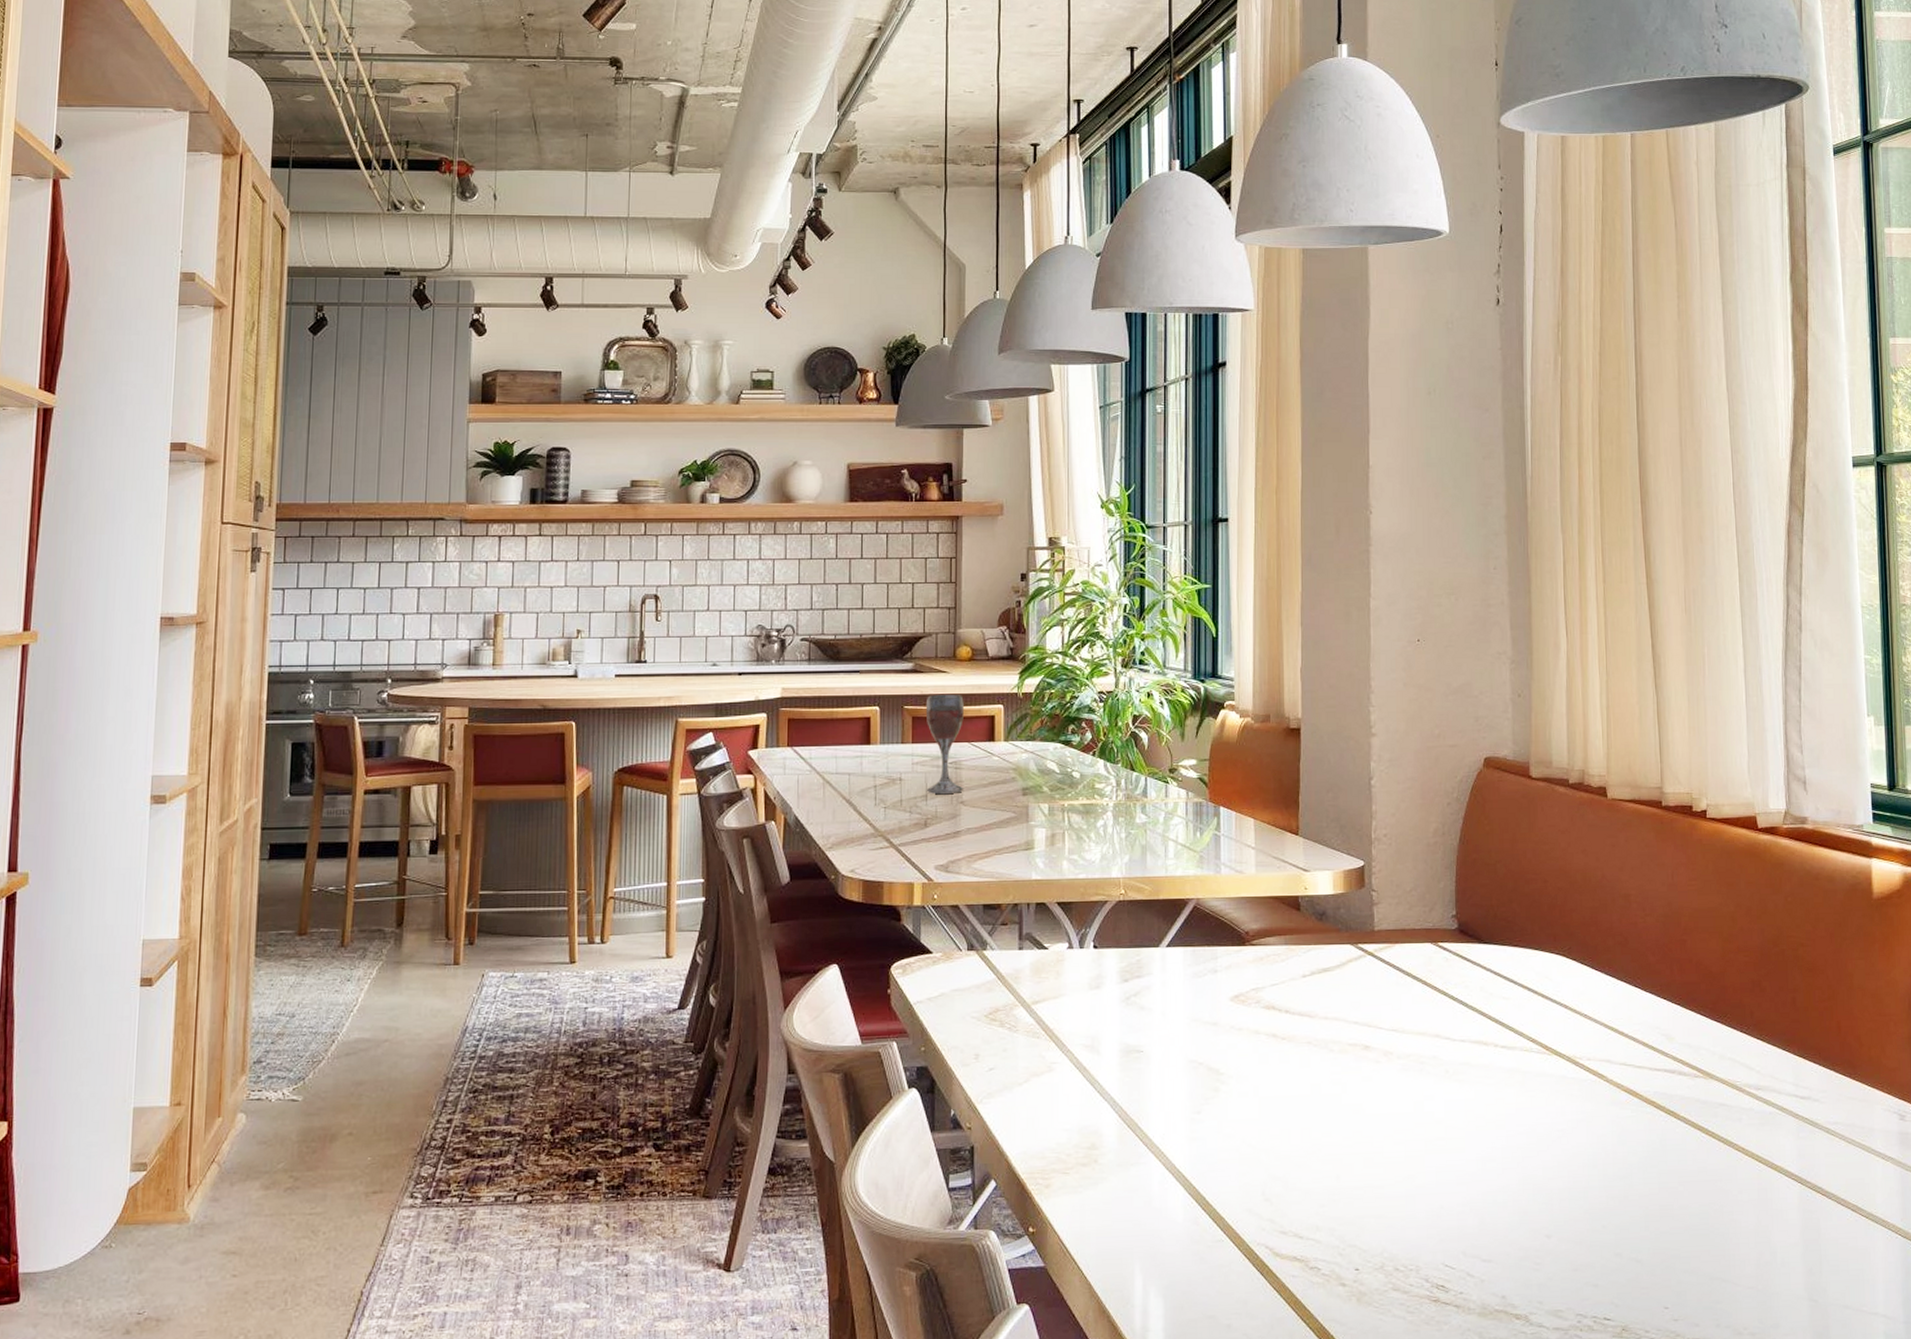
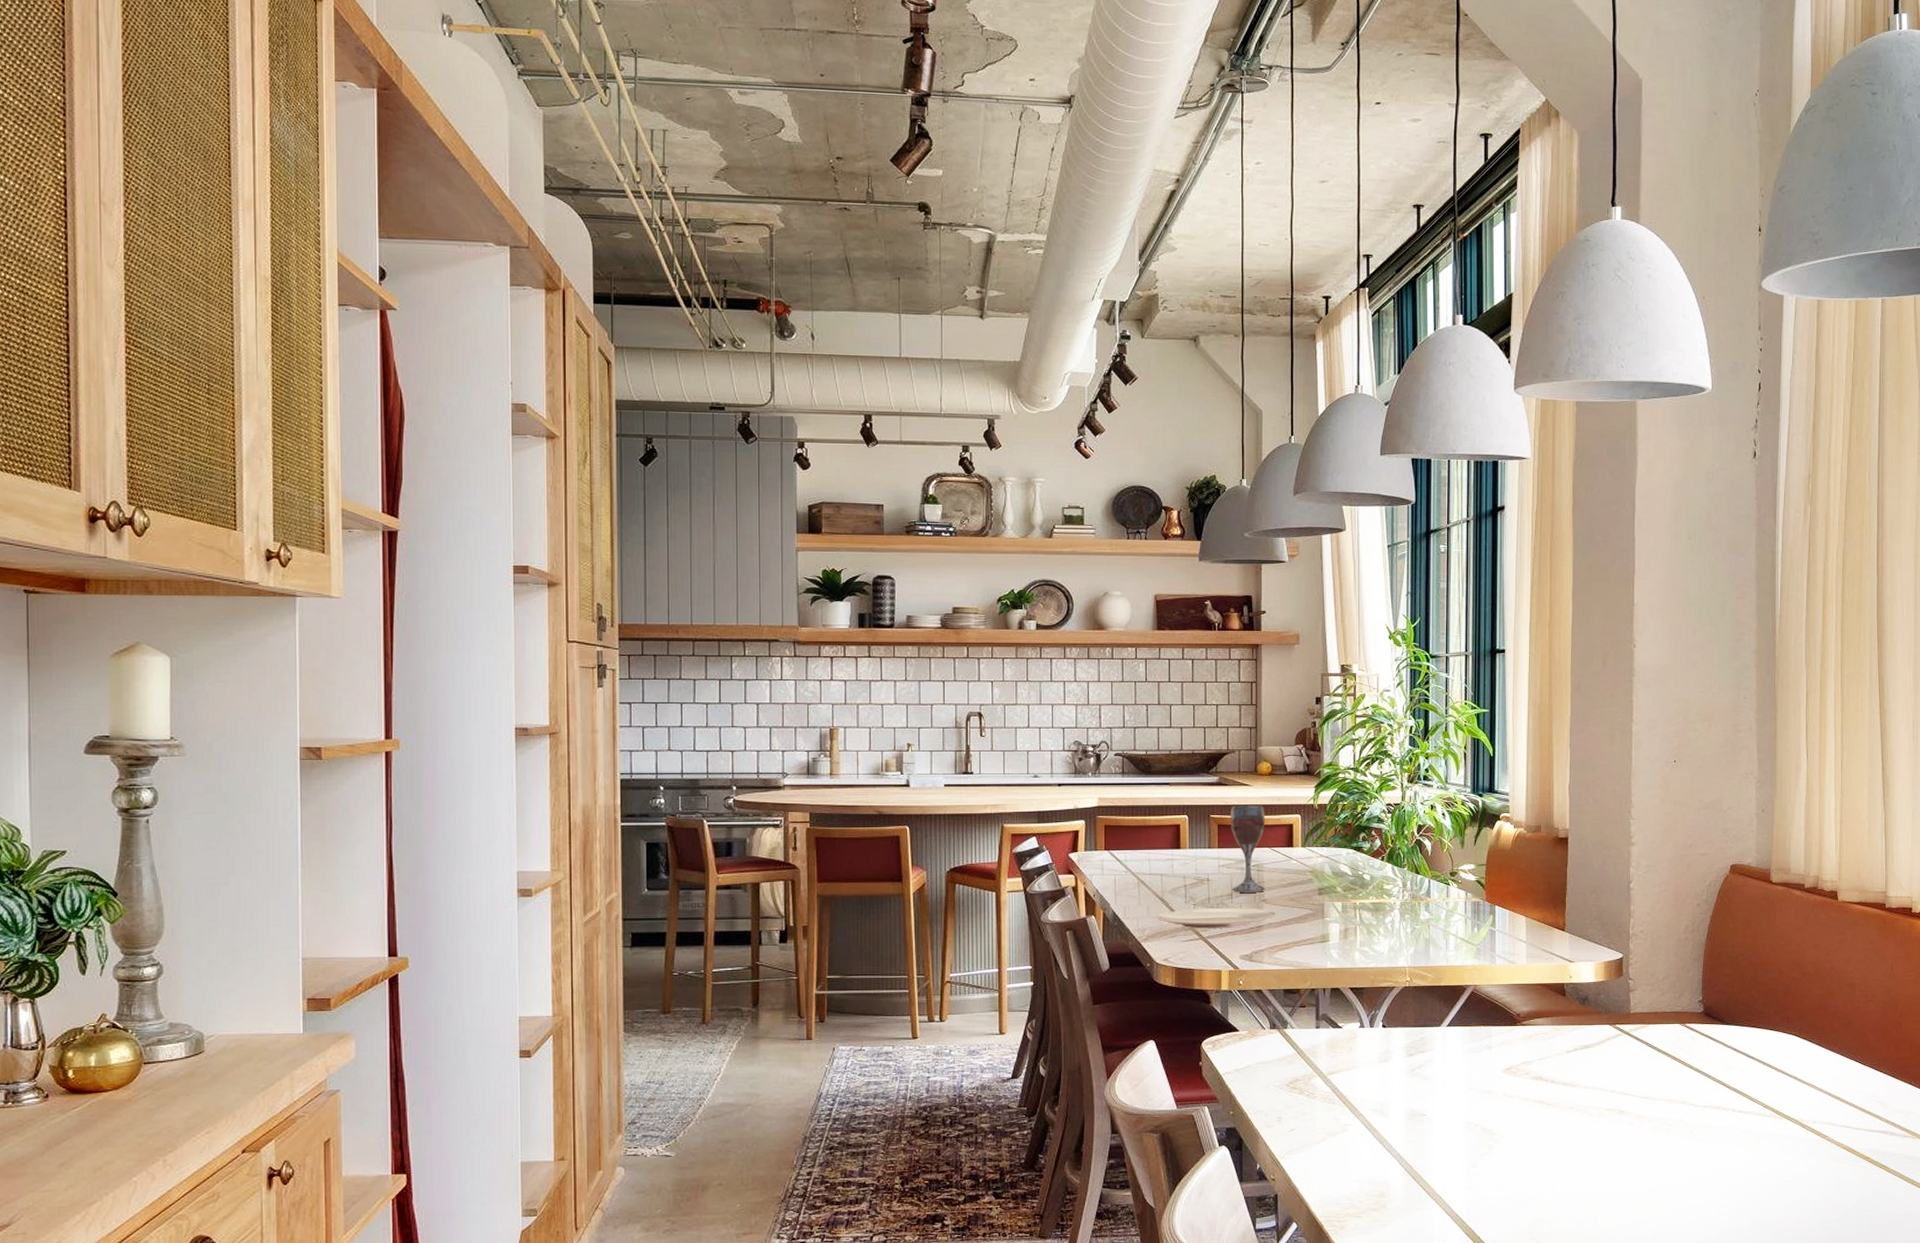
plate: none [844,811,976,835] -> present [1157,908,1277,929]

